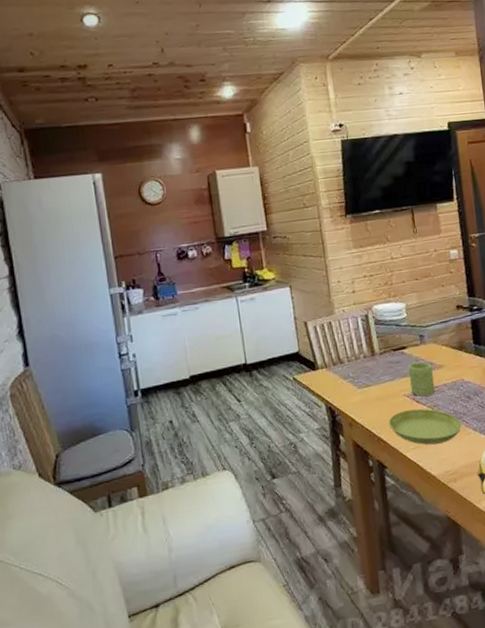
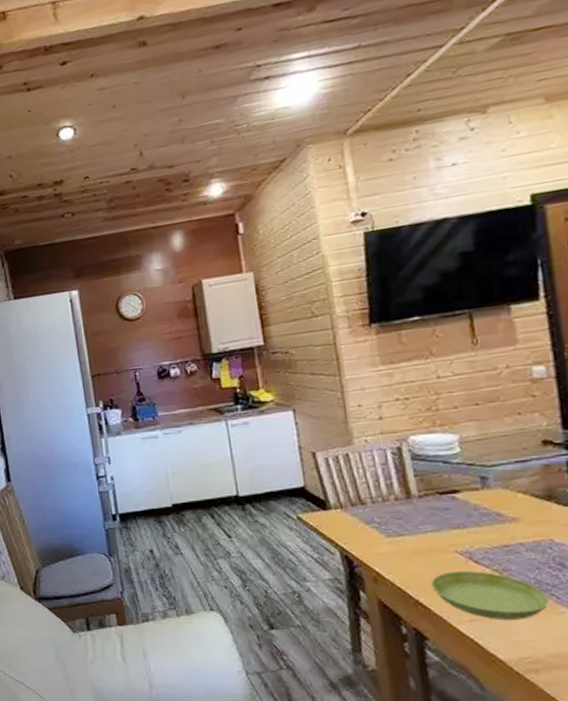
mug: present [407,362,436,397] -> none [461,511,506,556]

